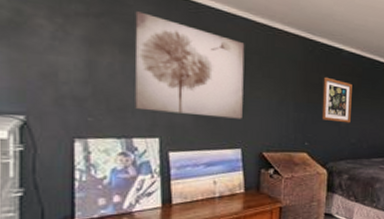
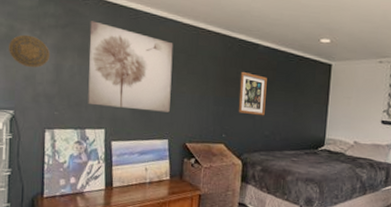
decorative plate: none [15,21,78,64] -> present [9,34,50,68]

